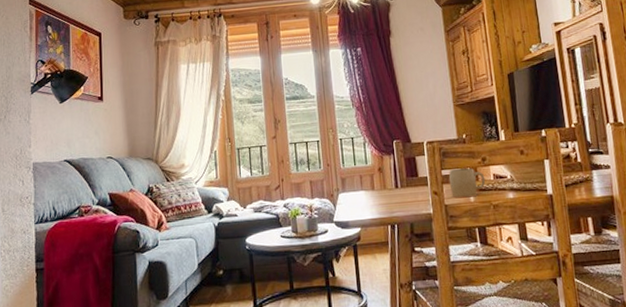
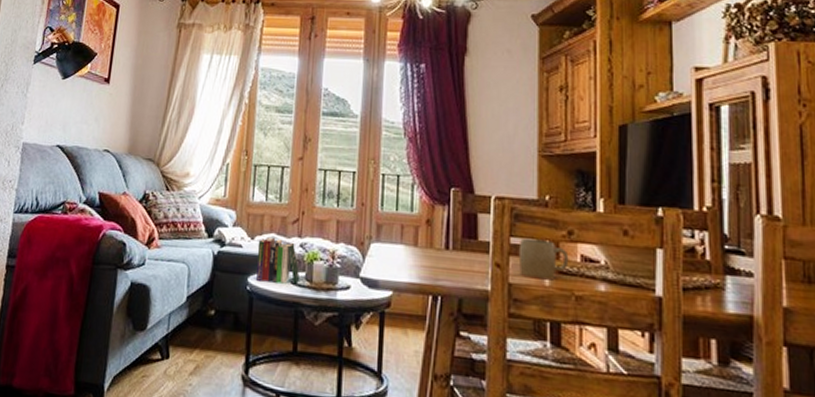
books: none [249,203,288,242] -> present [256,236,300,285]

